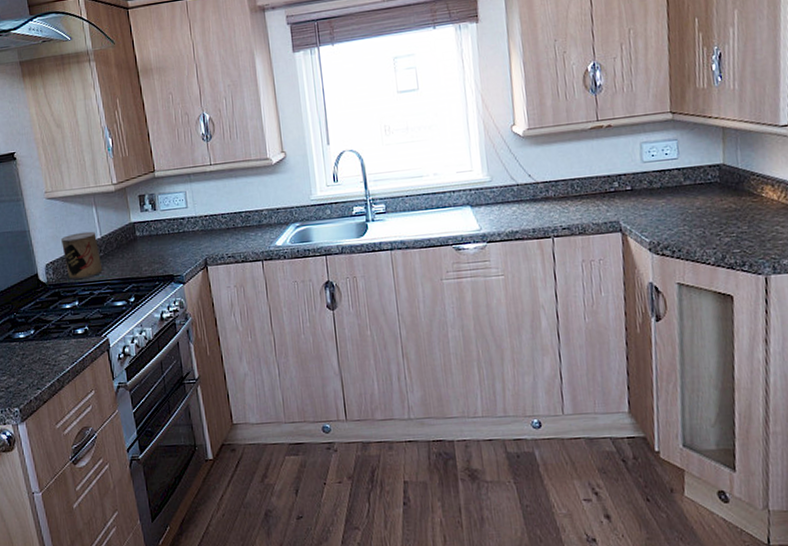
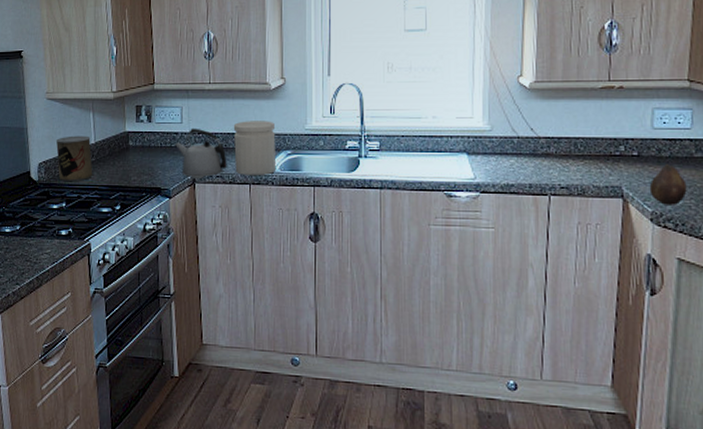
kettle: none [182,211,238,262] -> present [174,128,227,178]
jar: none [239,195,287,254] -> present [233,121,277,176]
fruit: none [645,195,680,234] -> present [649,164,687,205]

